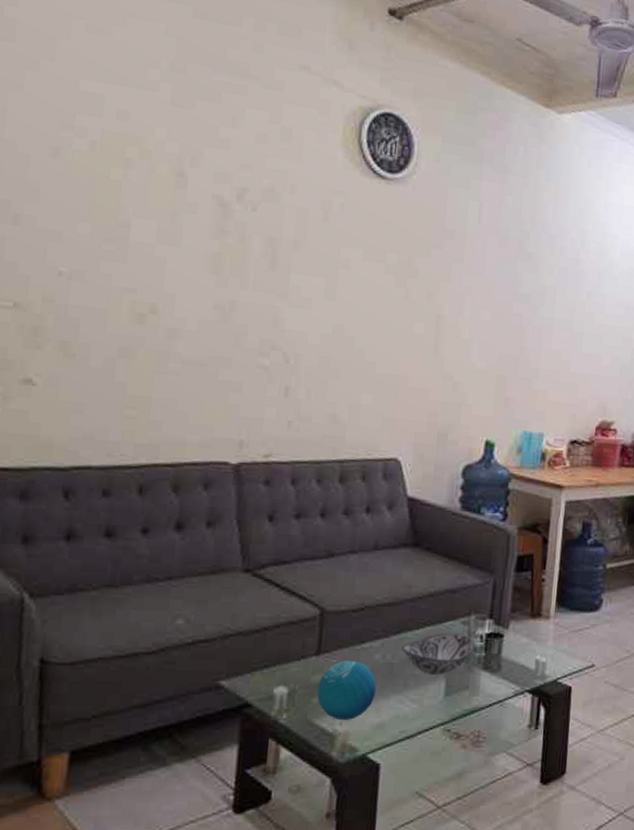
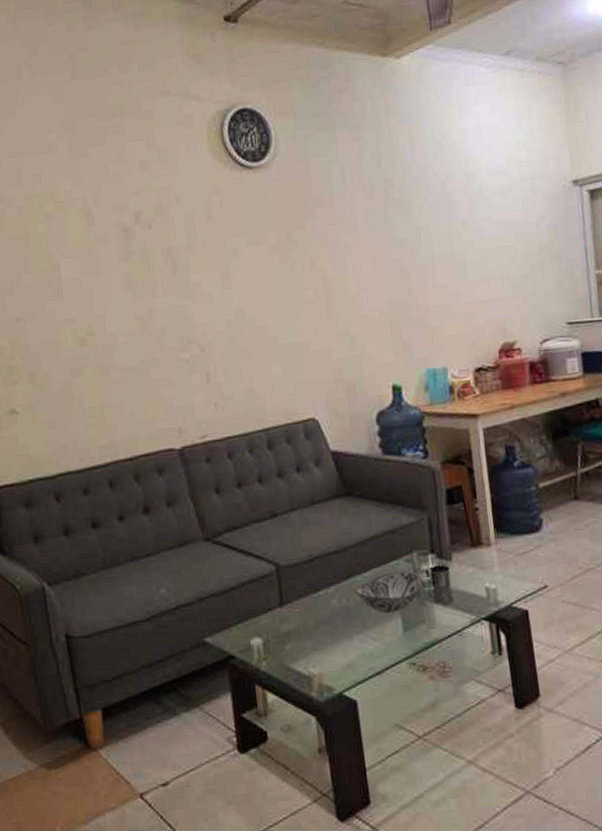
decorative orb: present [316,660,376,720] -> none [287,607,340,663]

